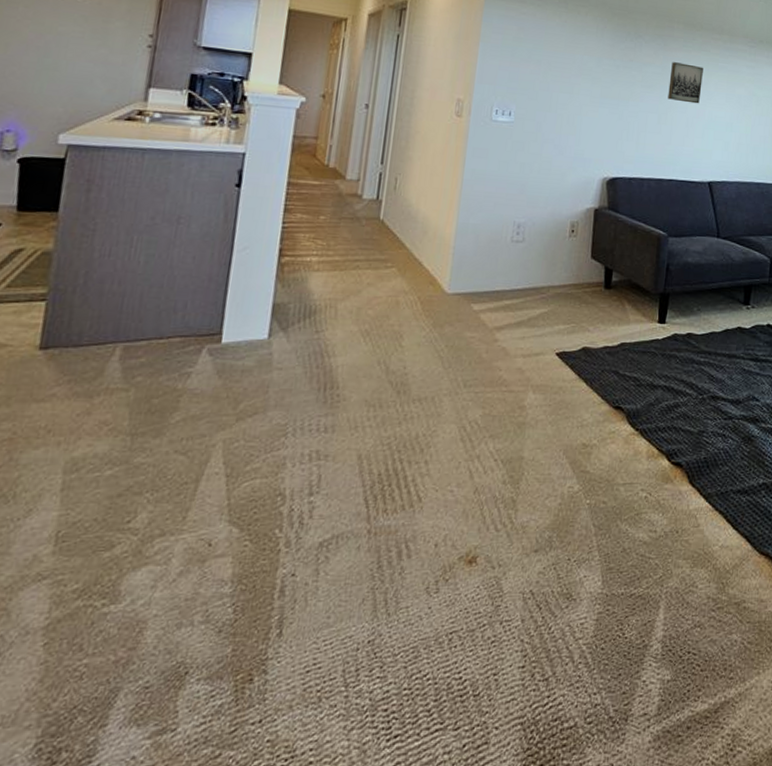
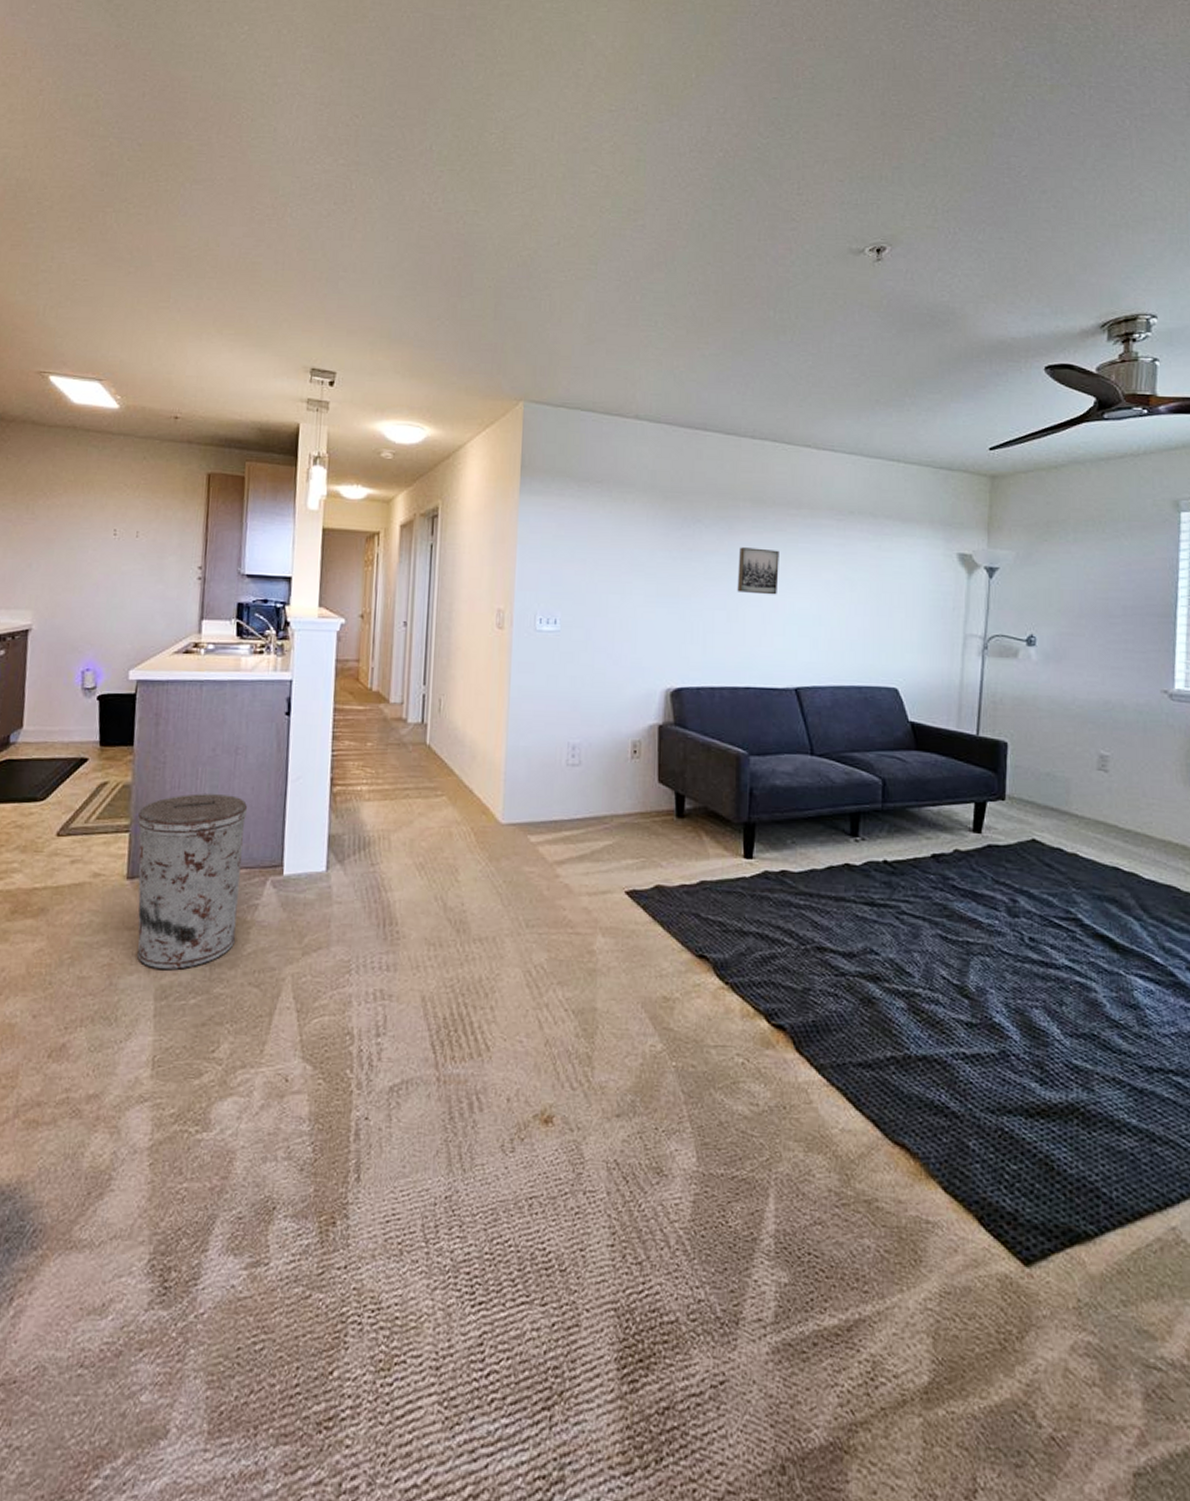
trash can: none [46,262,187,441] -> present [137,793,248,970]

